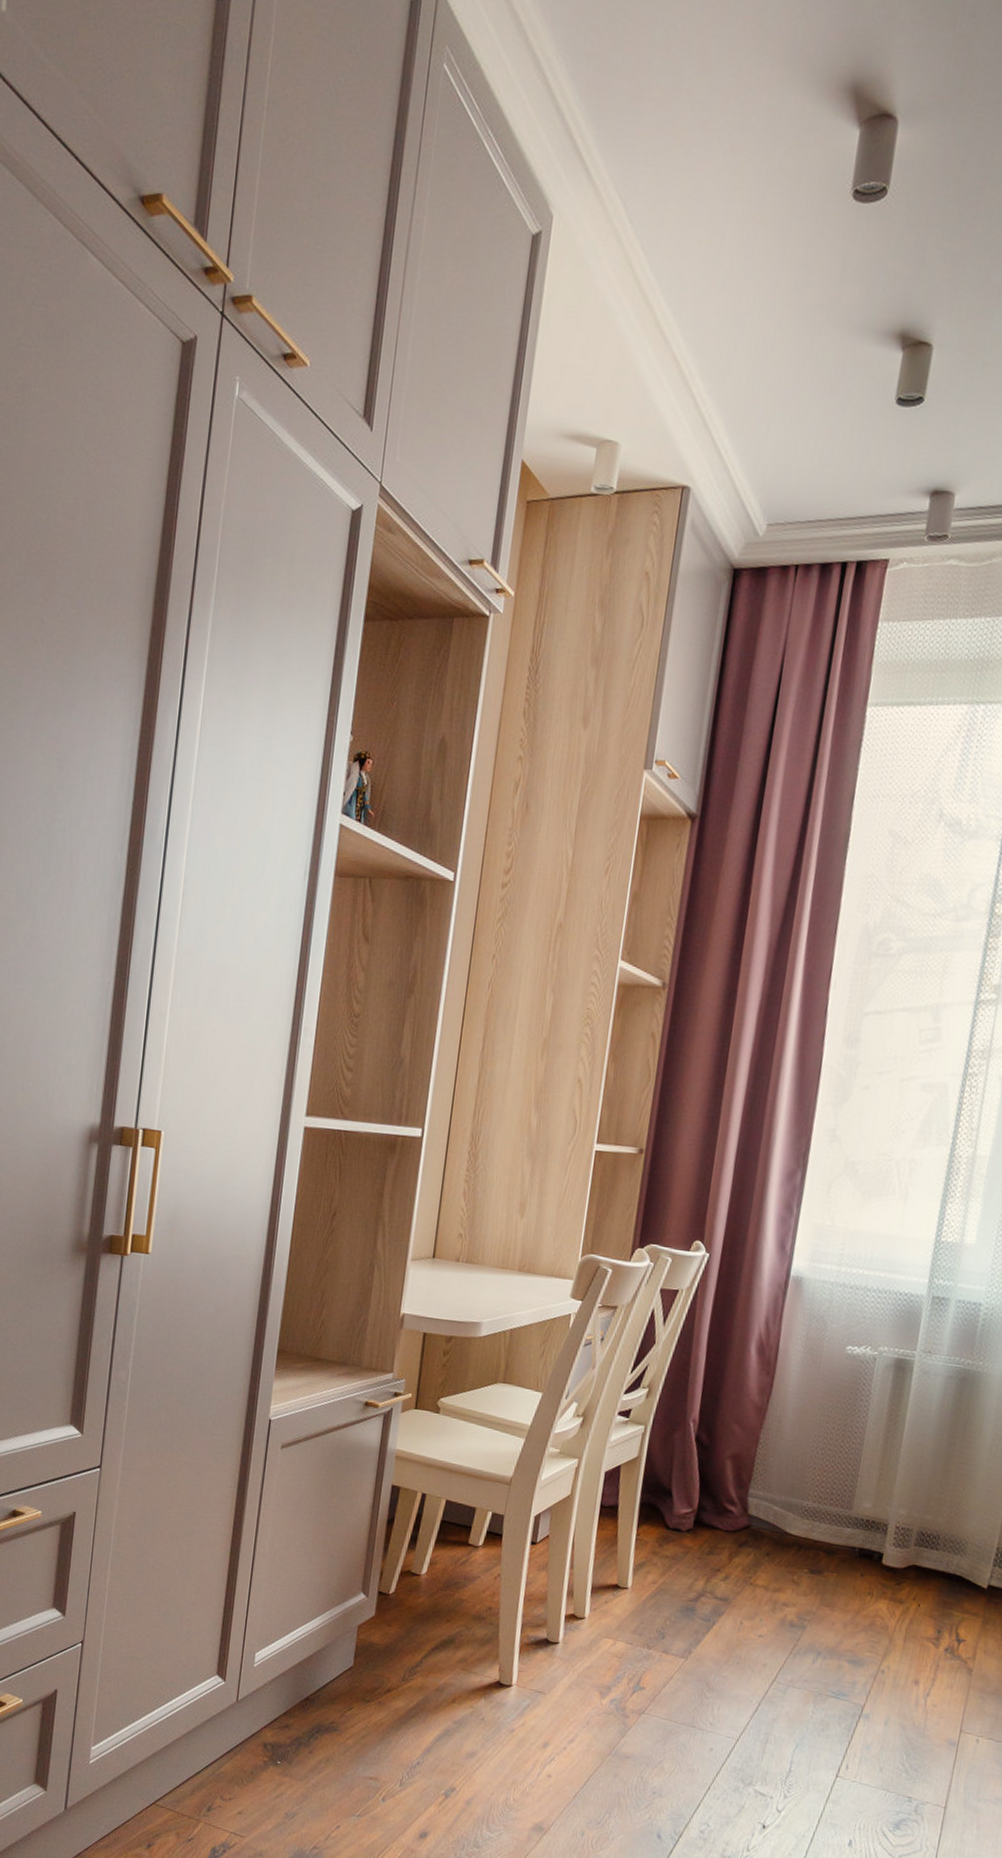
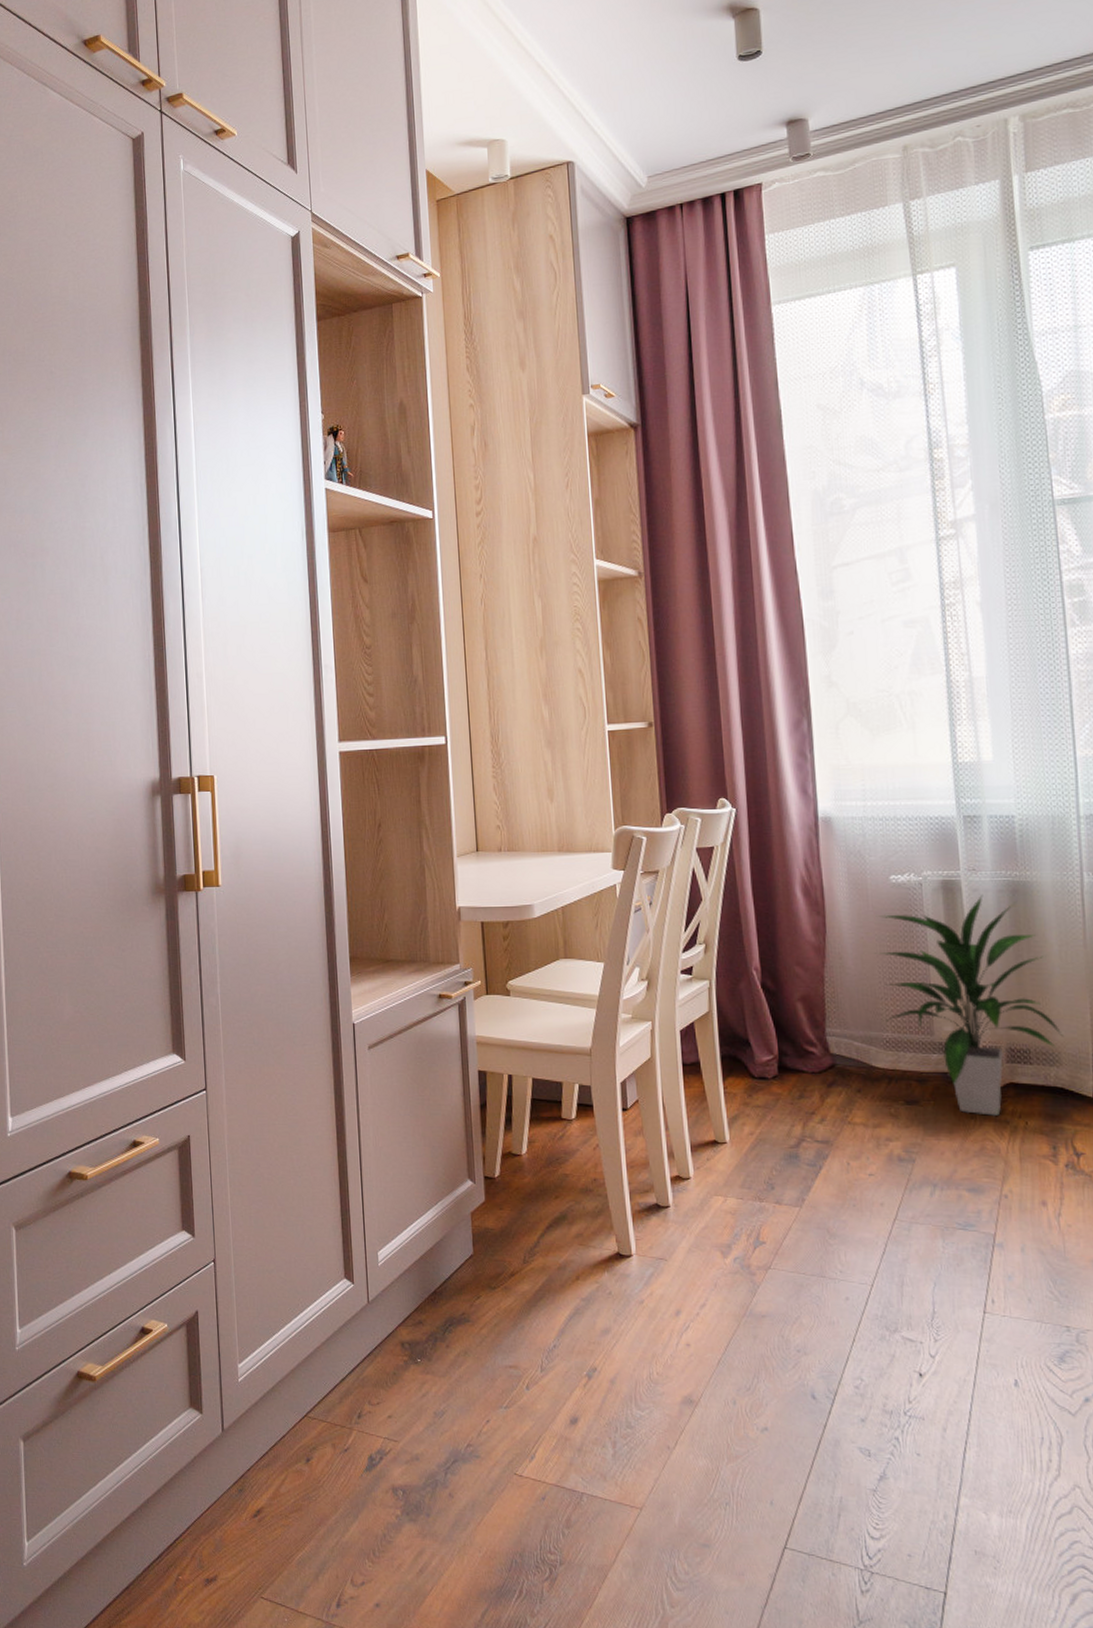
indoor plant: none [809,1377,975,1595] -> present [875,894,1063,1116]

